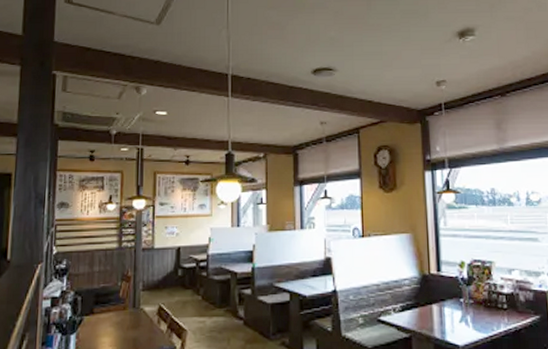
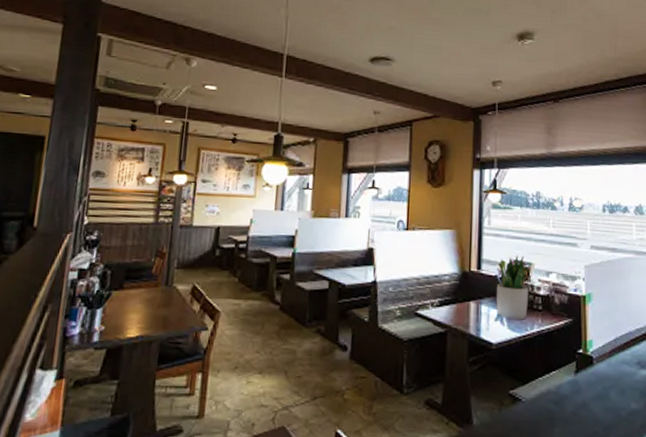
planter: none [459,254,493,321] -> present [496,255,529,321]

